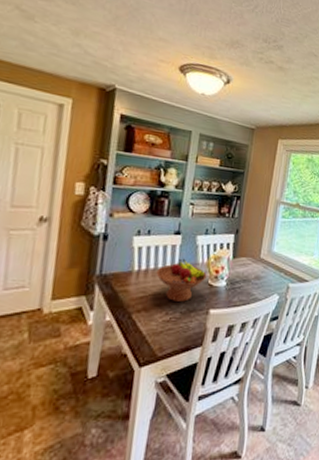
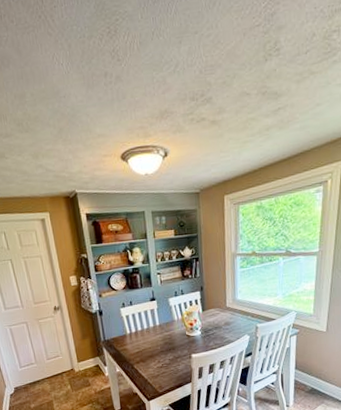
fruit bowl: present [156,258,207,302] -> none [143,318,184,352]

